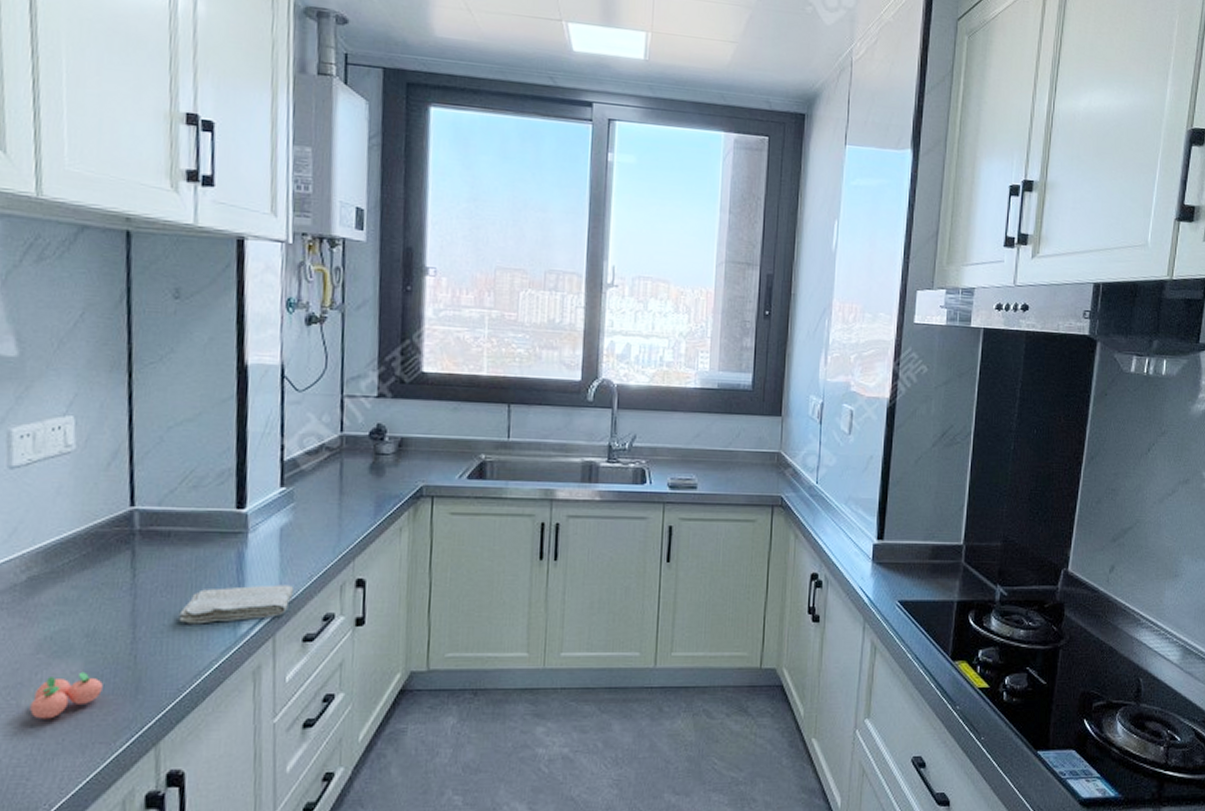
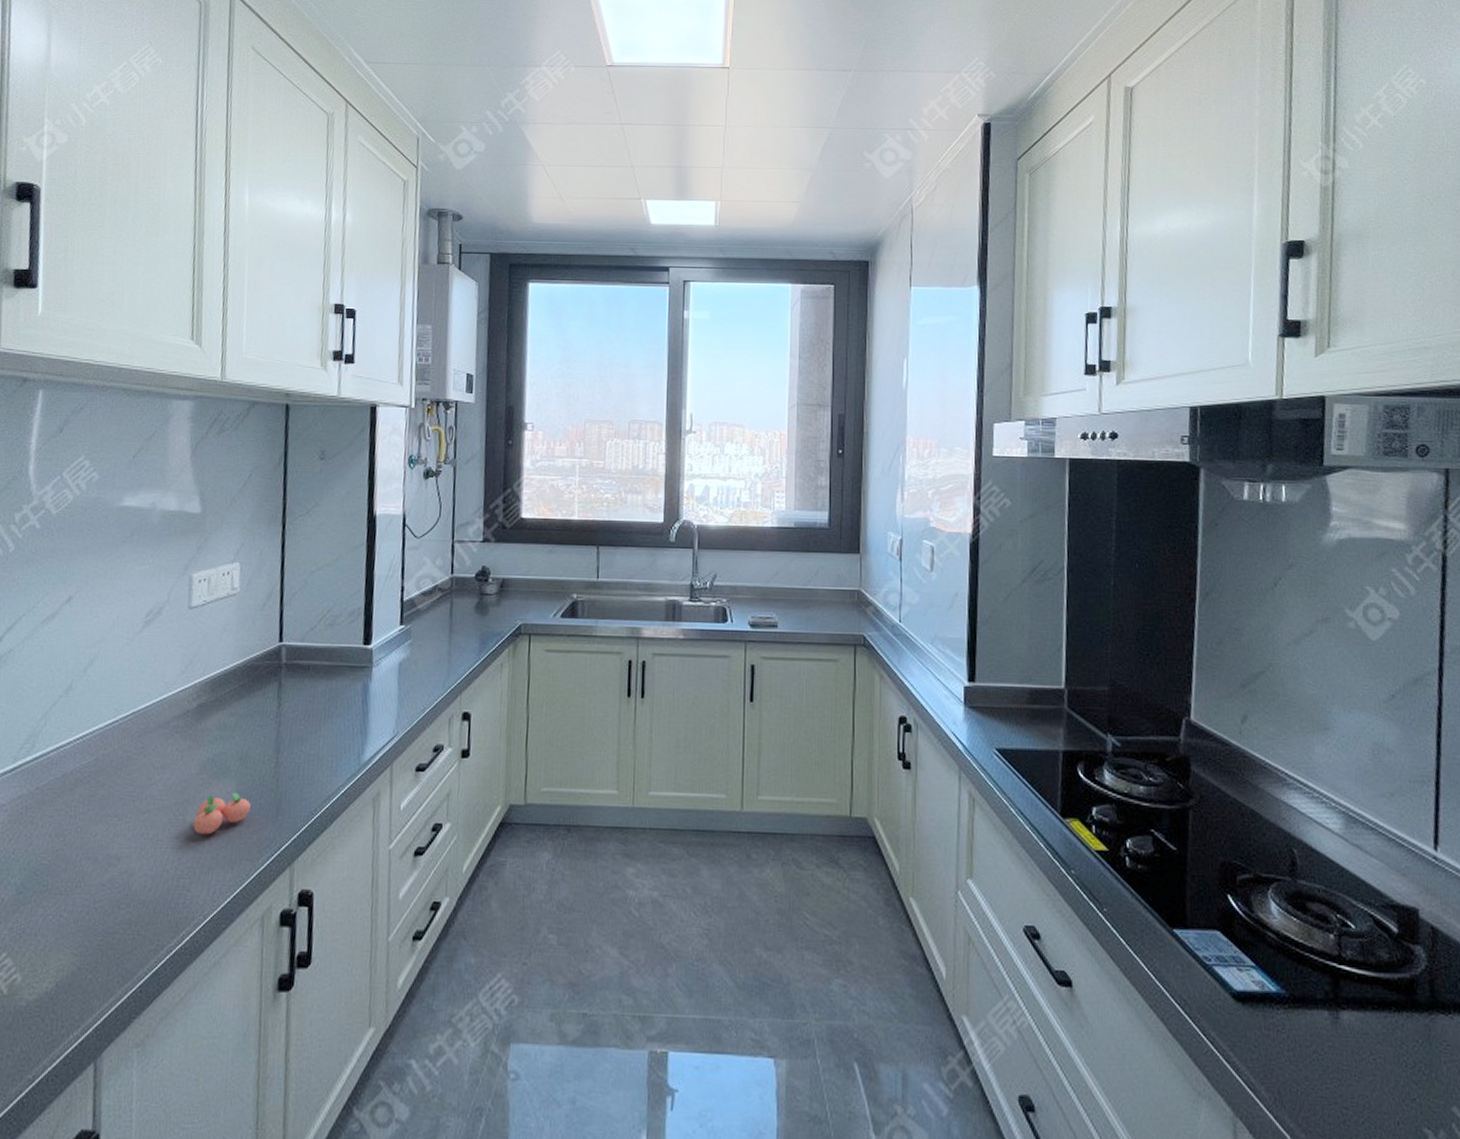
washcloth: present [179,584,295,624] -> none [313,716,410,752]

